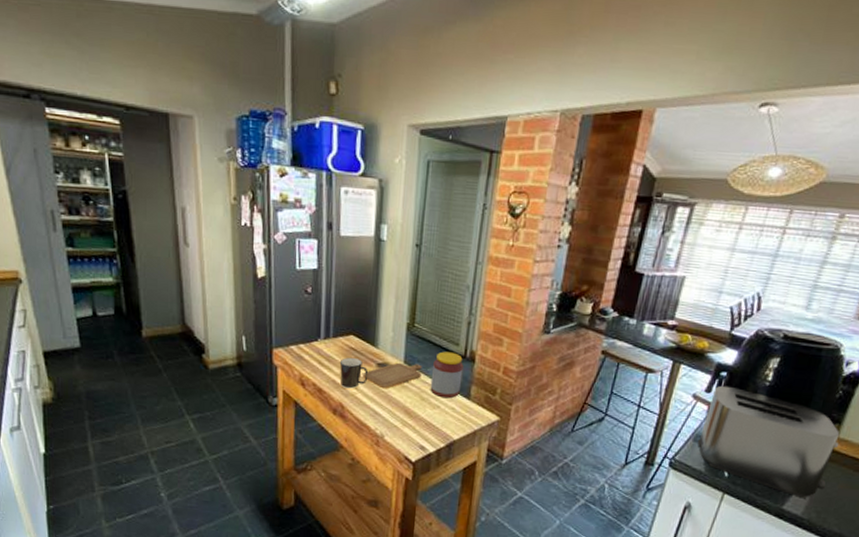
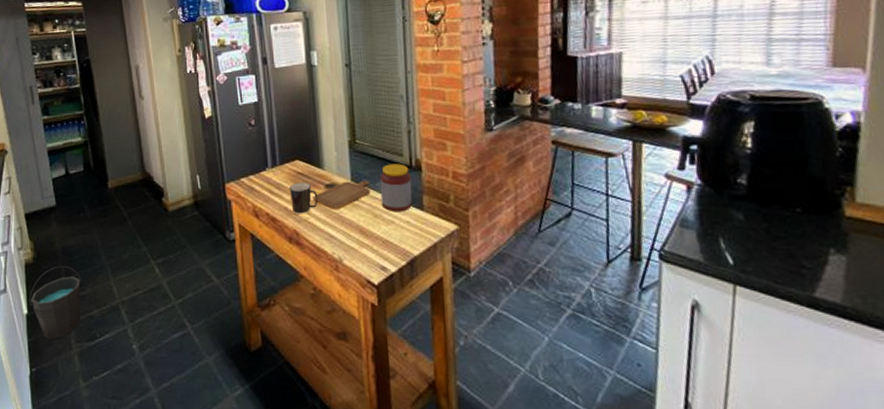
bucket: none [47,409,108,481] -> present [29,265,82,341]
toaster: present [697,385,840,499] -> none [684,159,860,282]

